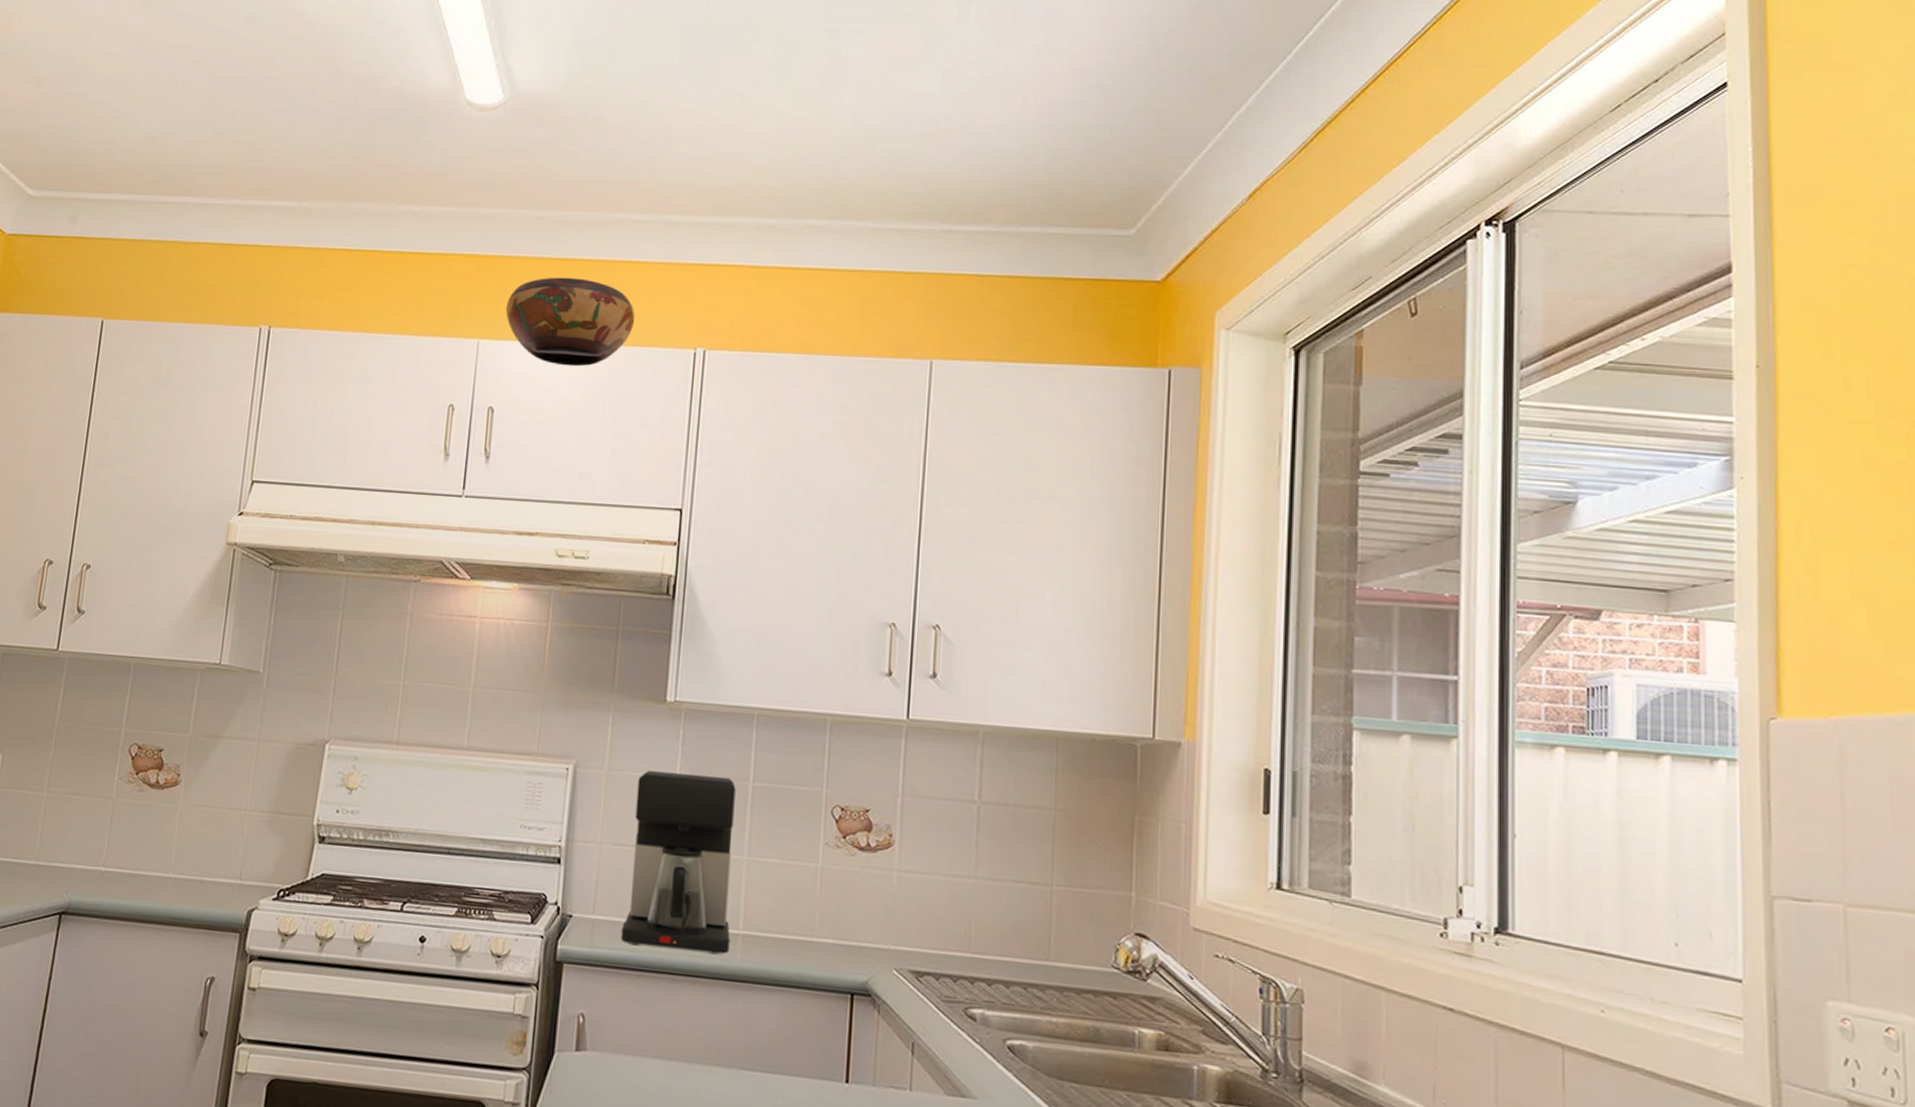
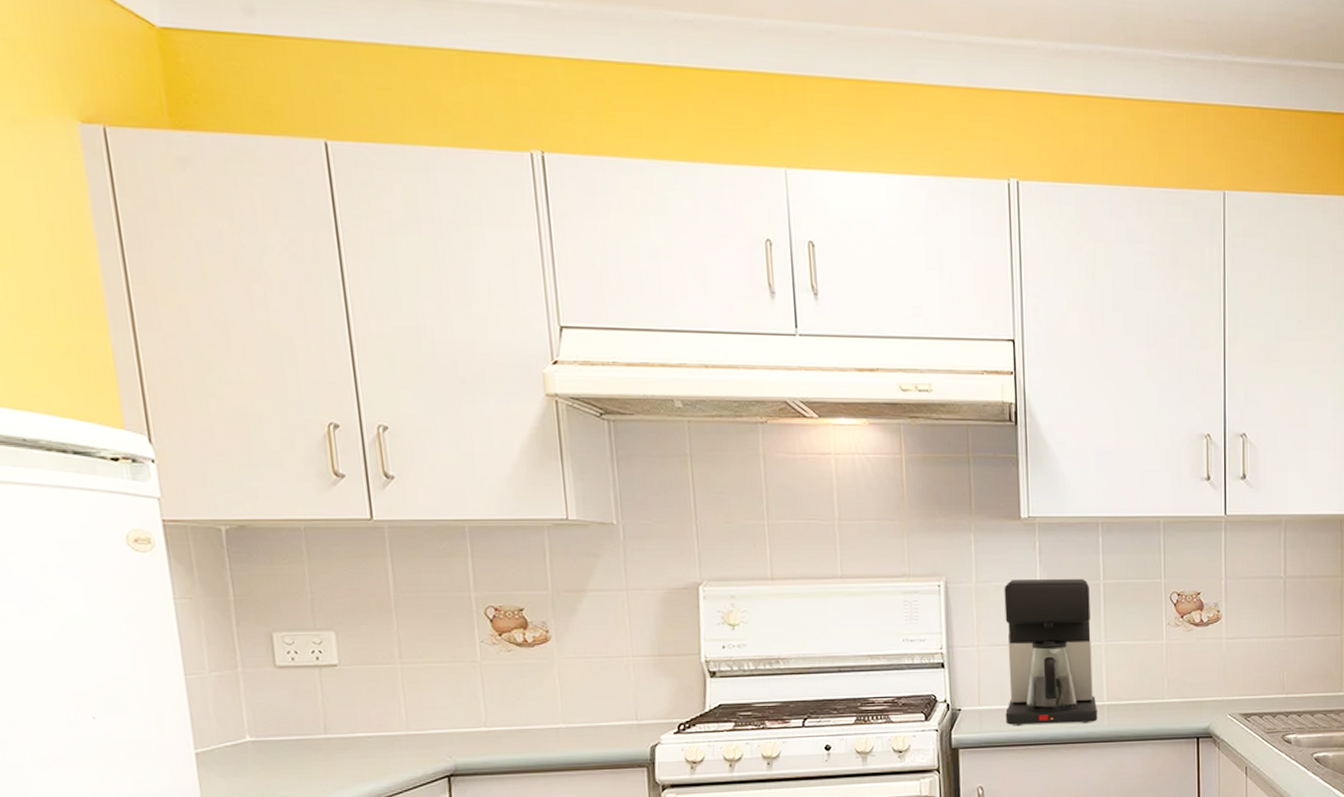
decorative bowl: present [505,277,636,367] -> none [809,100,946,198]

